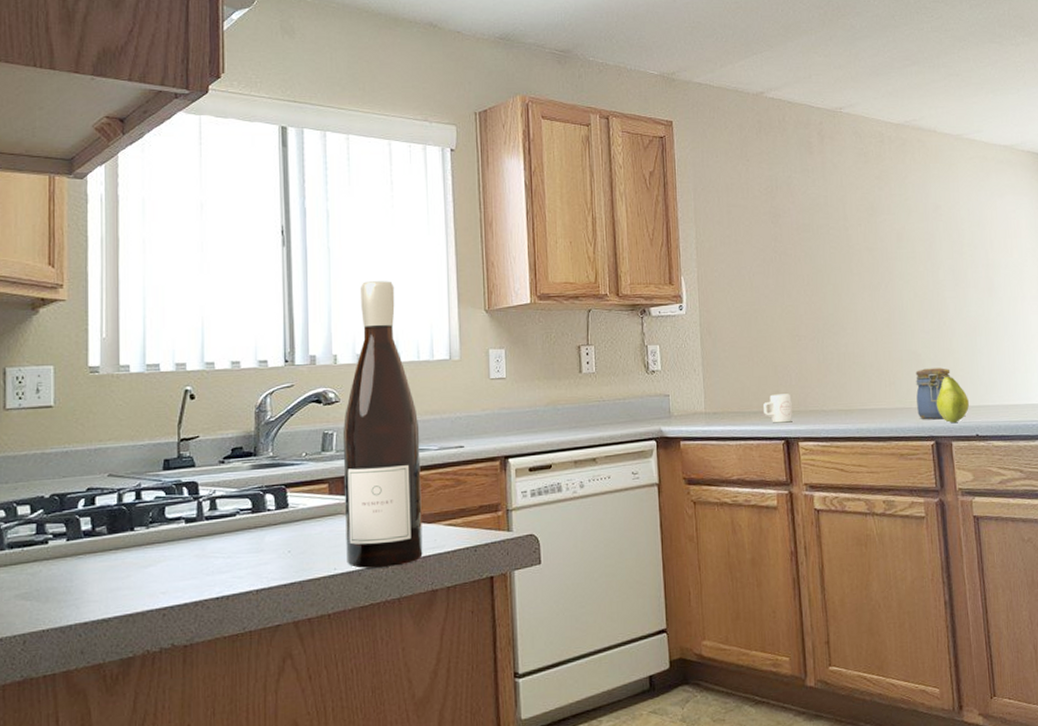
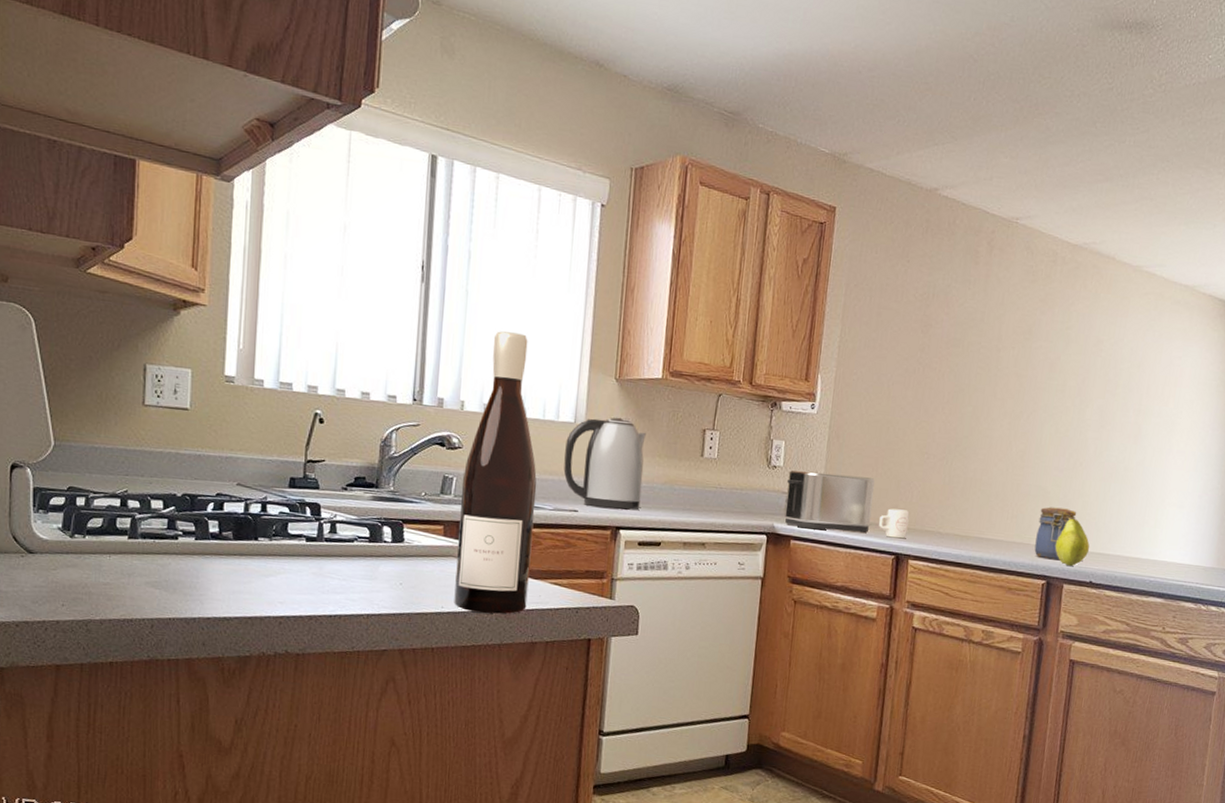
kettle: none [444,347,526,439] -> present [563,417,646,510]
toaster: none [668,368,755,427] -> present [784,470,875,534]

